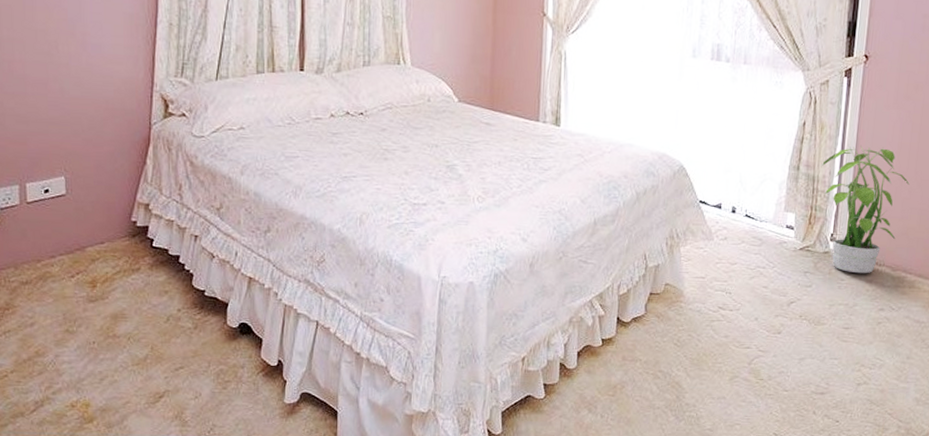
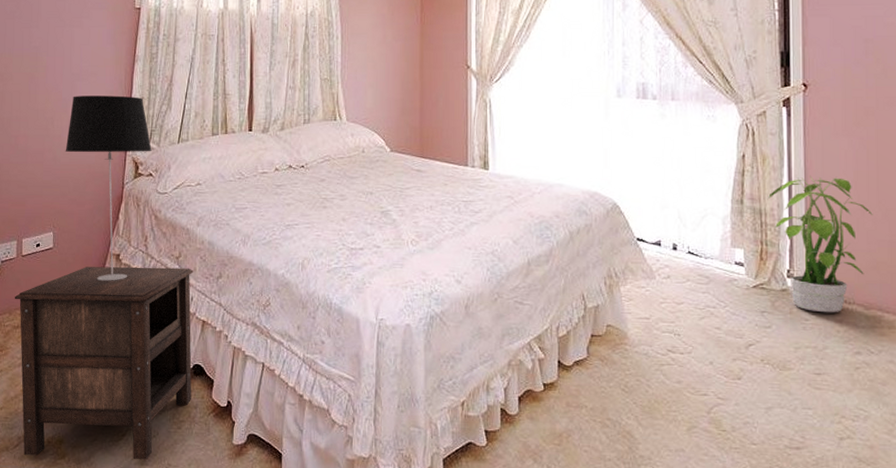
nightstand: none [20,217,238,422] -> present [14,266,194,460]
table lamp: none [75,16,184,233] -> present [65,95,152,281]

